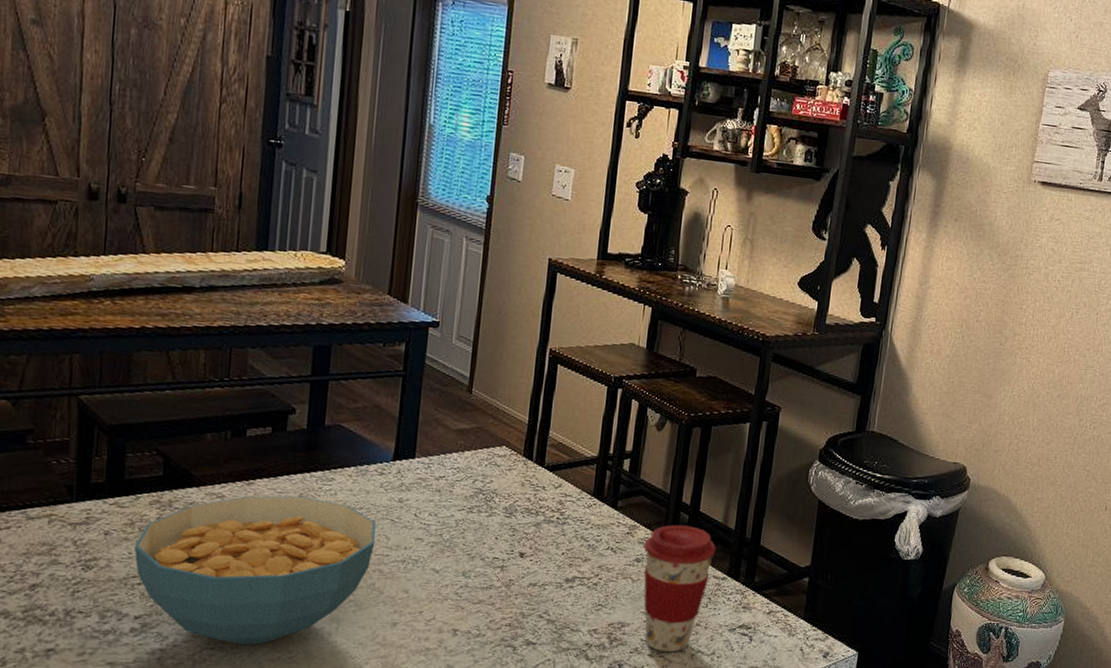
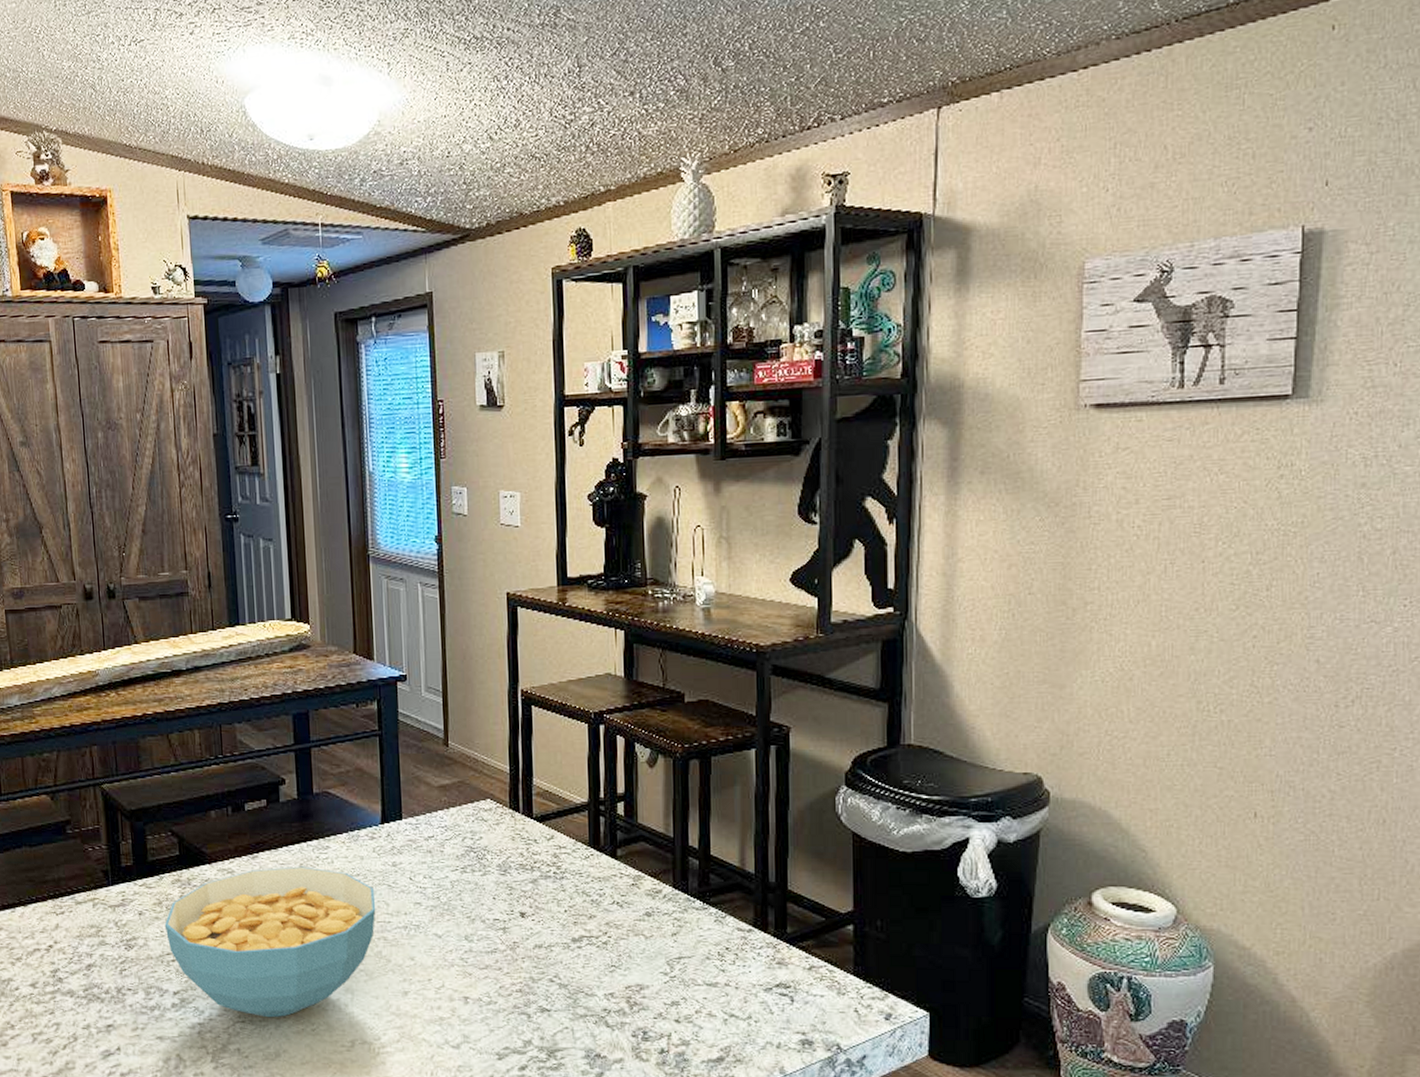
coffee cup: present [643,525,716,652] -> none [652,872,737,1016]

